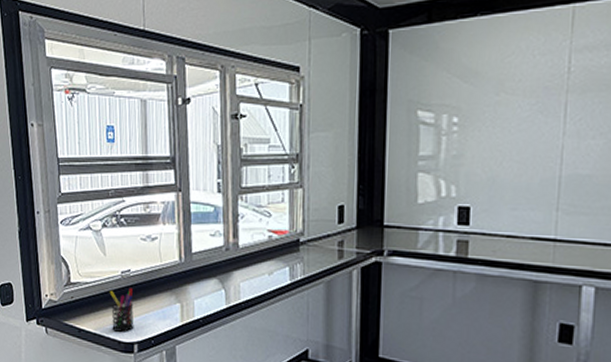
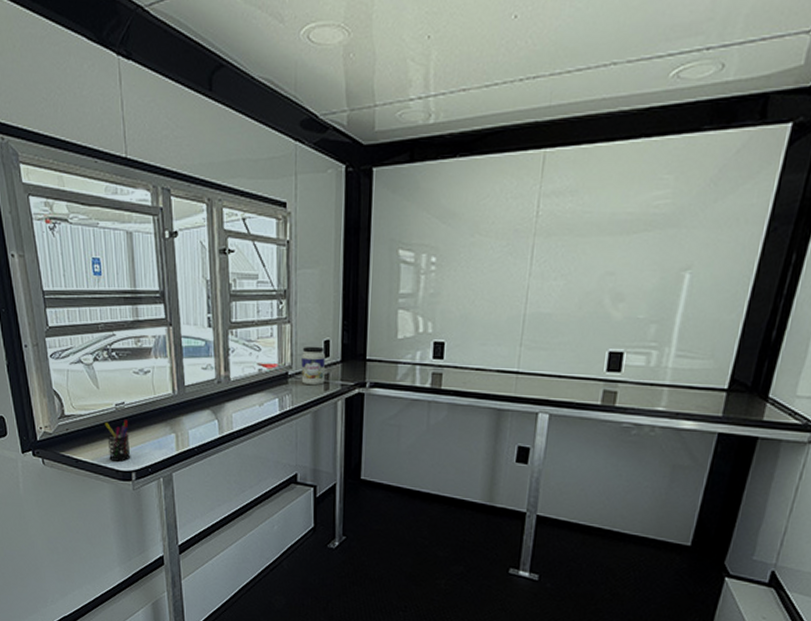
jar: none [313,211,340,254] -> present [301,346,326,386]

